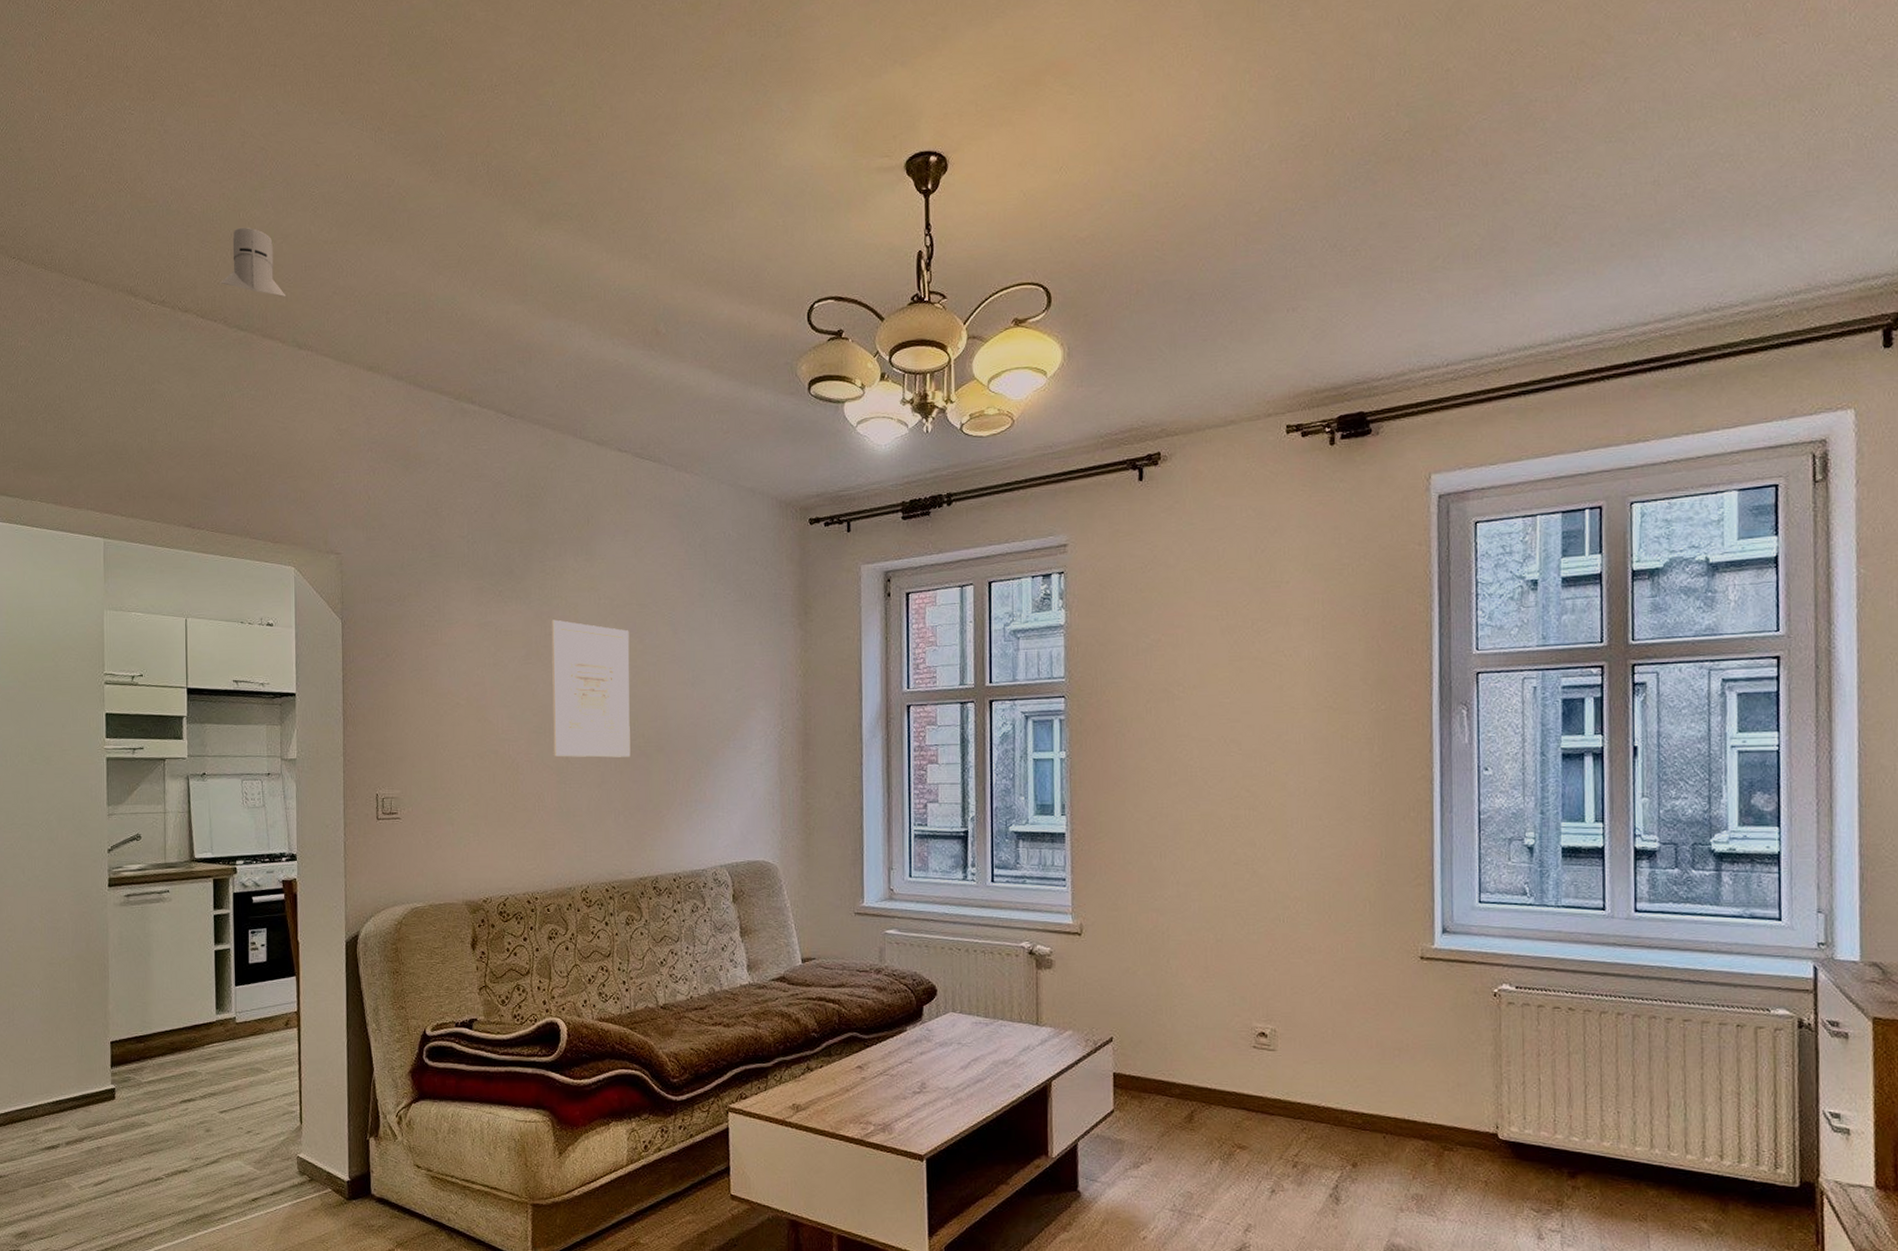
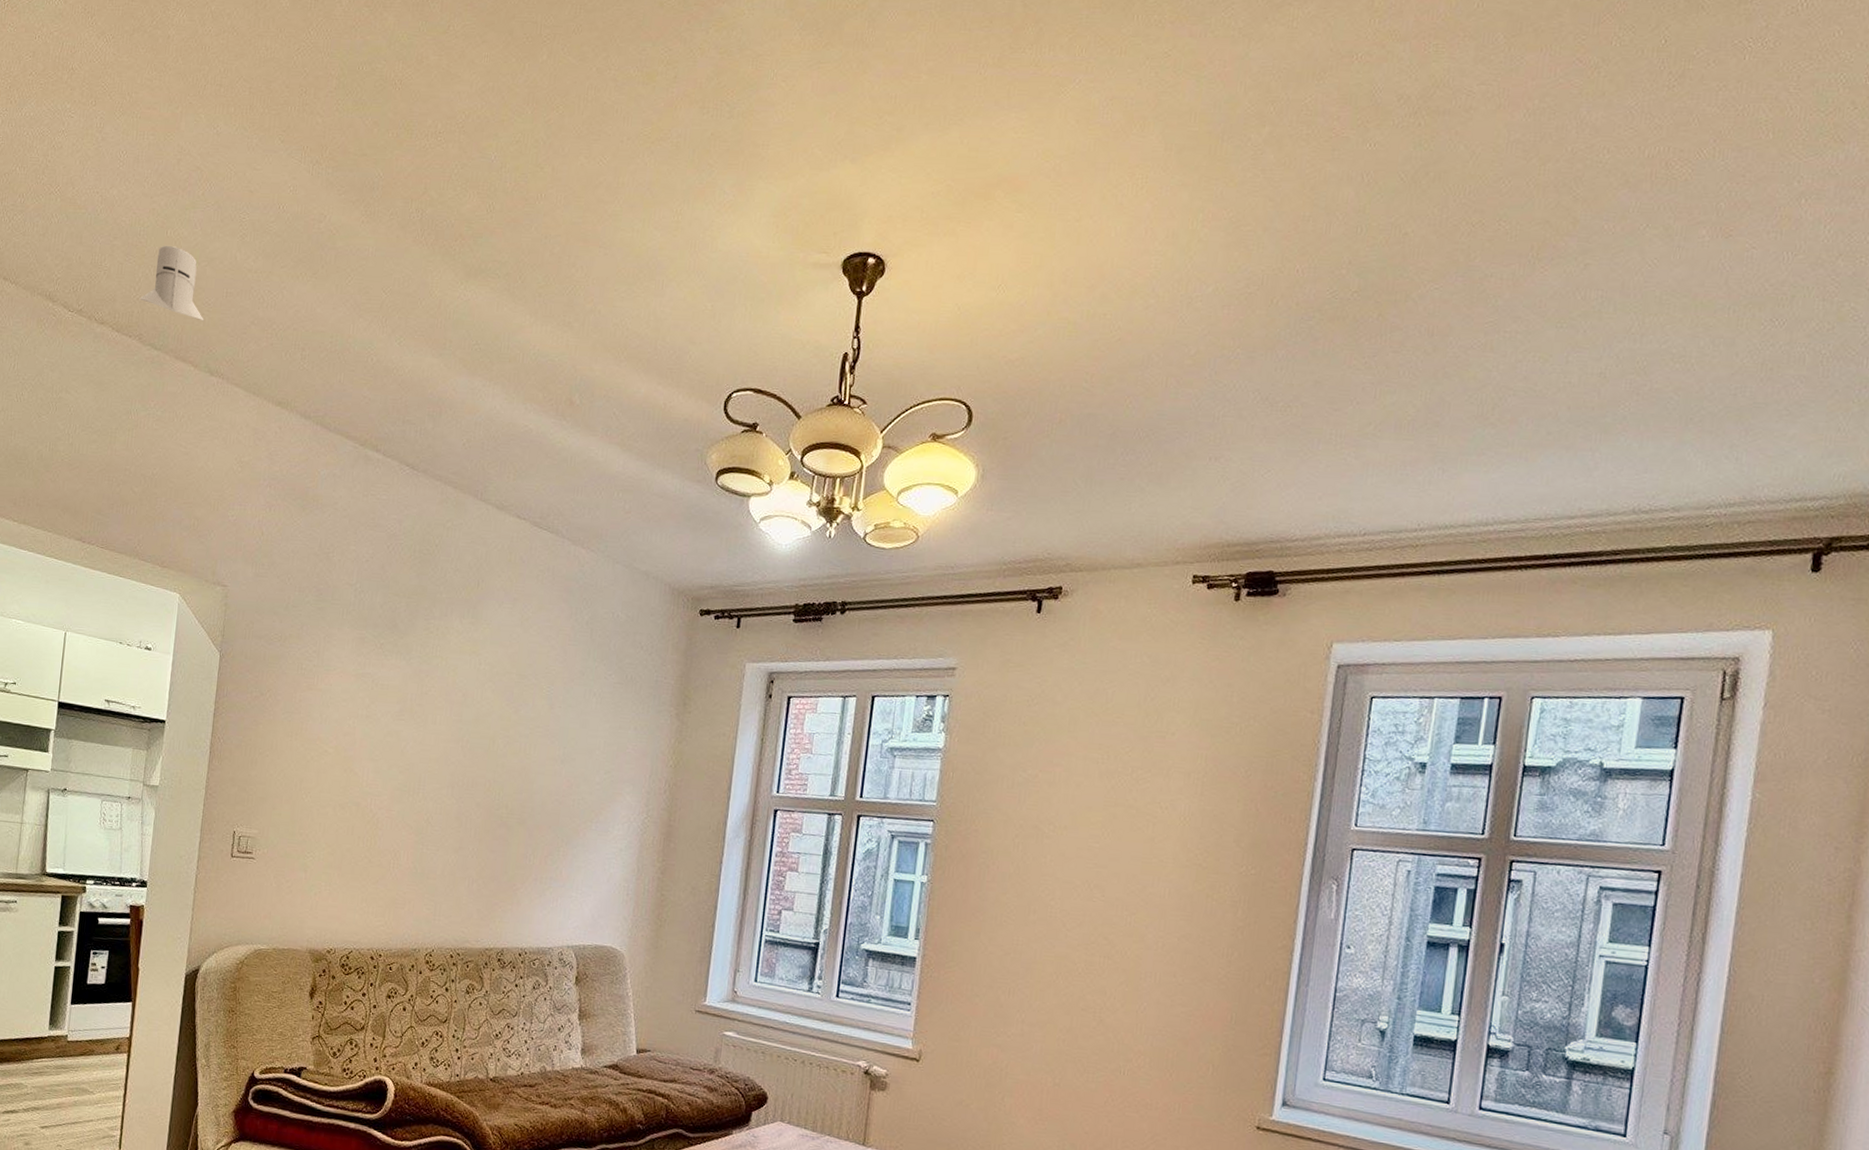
wall art: present [551,619,631,758] -> none [414,679,506,826]

